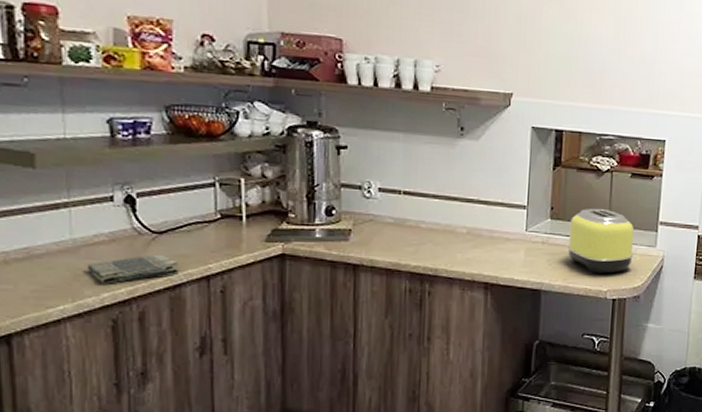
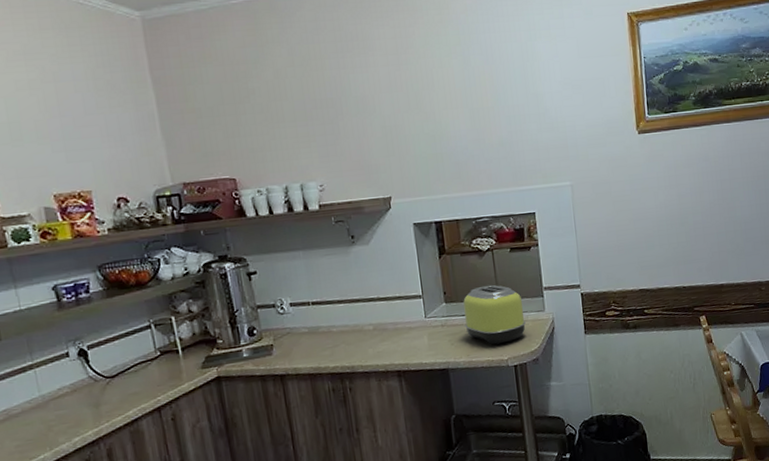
dish towel: present [86,254,180,284] -> none [57,395,134,430]

